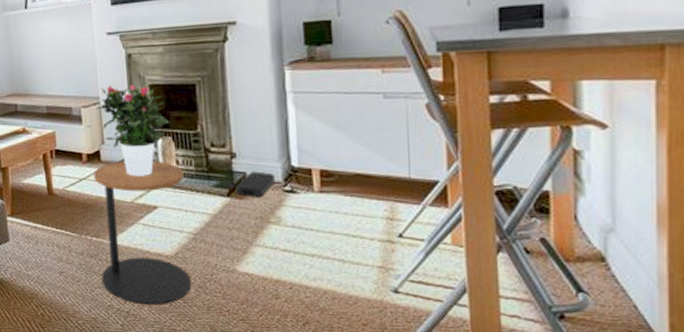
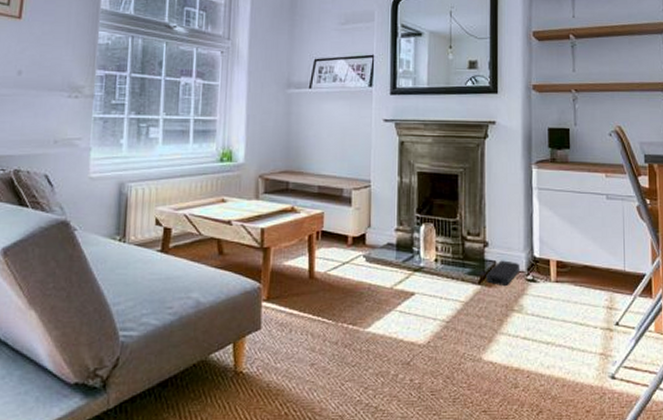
side table: present [93,160,192,306] -> none [354,245,442,399]
potted flower: present [96,84,170,177] -> none [366,170,433,262]

